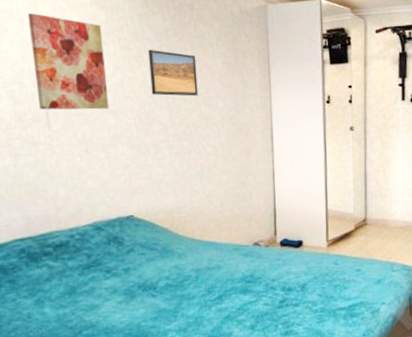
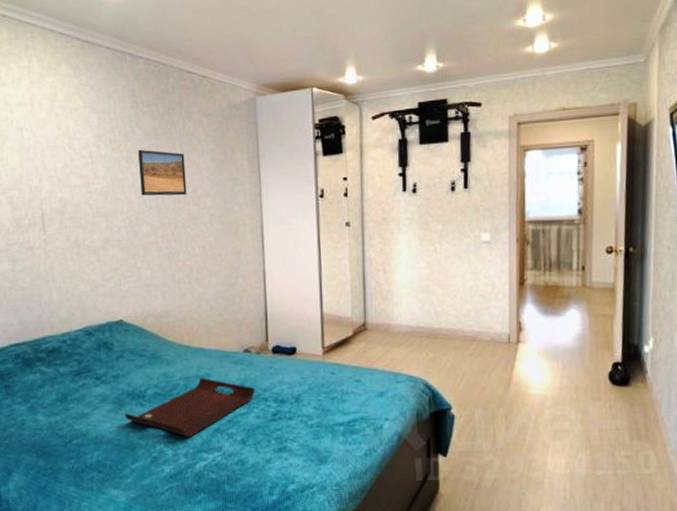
wall art: present [27,13,109,110] -> none [26,120,100,215]
serving tray: none [135,269,265,325] -> present [124,377,256,437]

